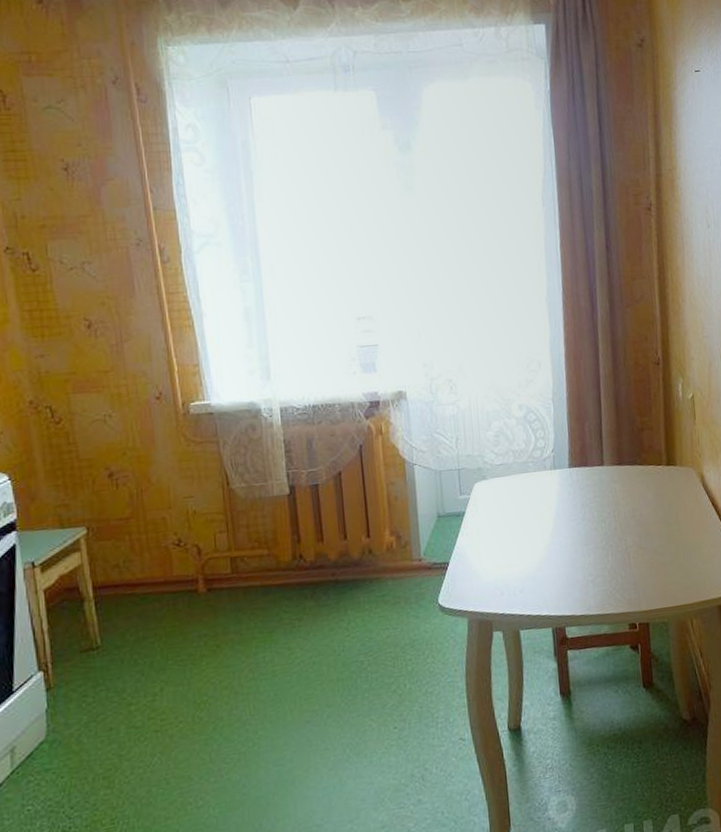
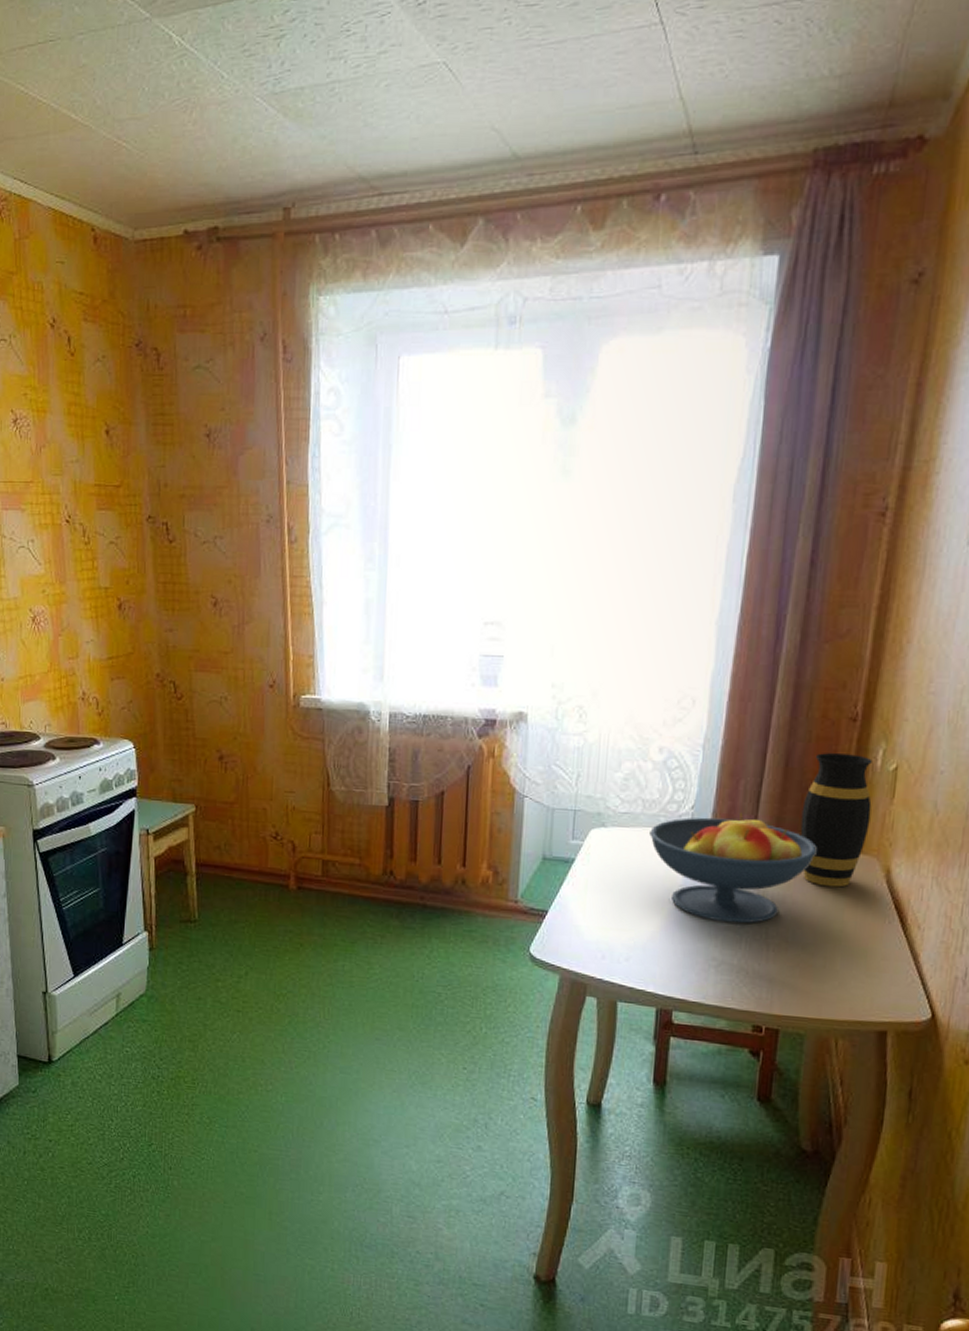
fruit bowl: none [522,448,650,542] -> present [649,811,817,924]
vase: none [634,390,683,498] -> present [800,753,872,888]

